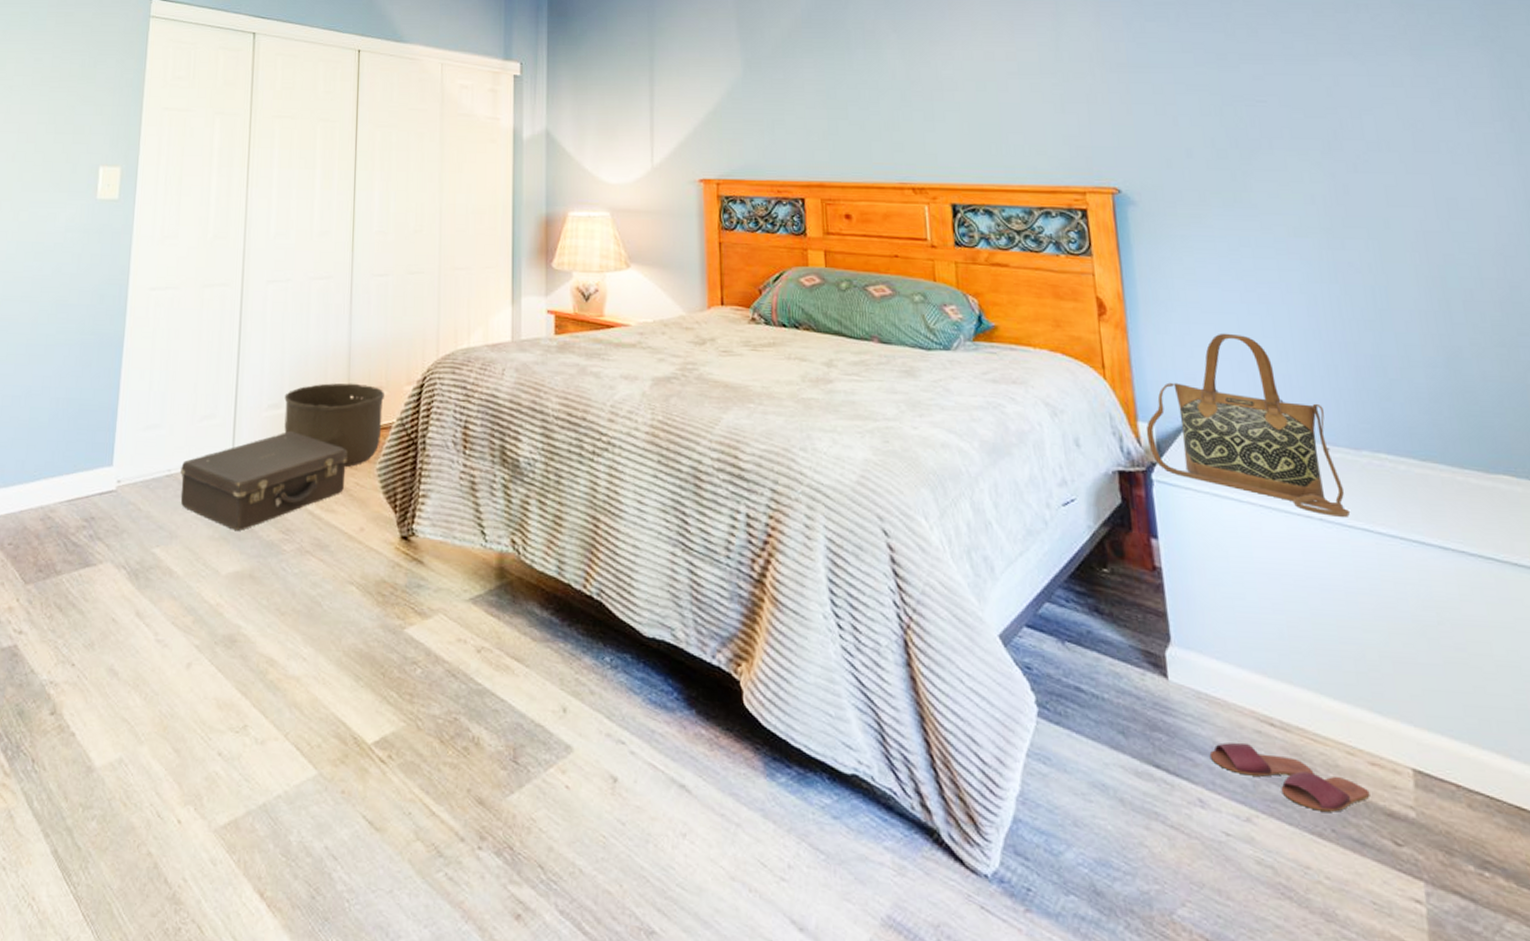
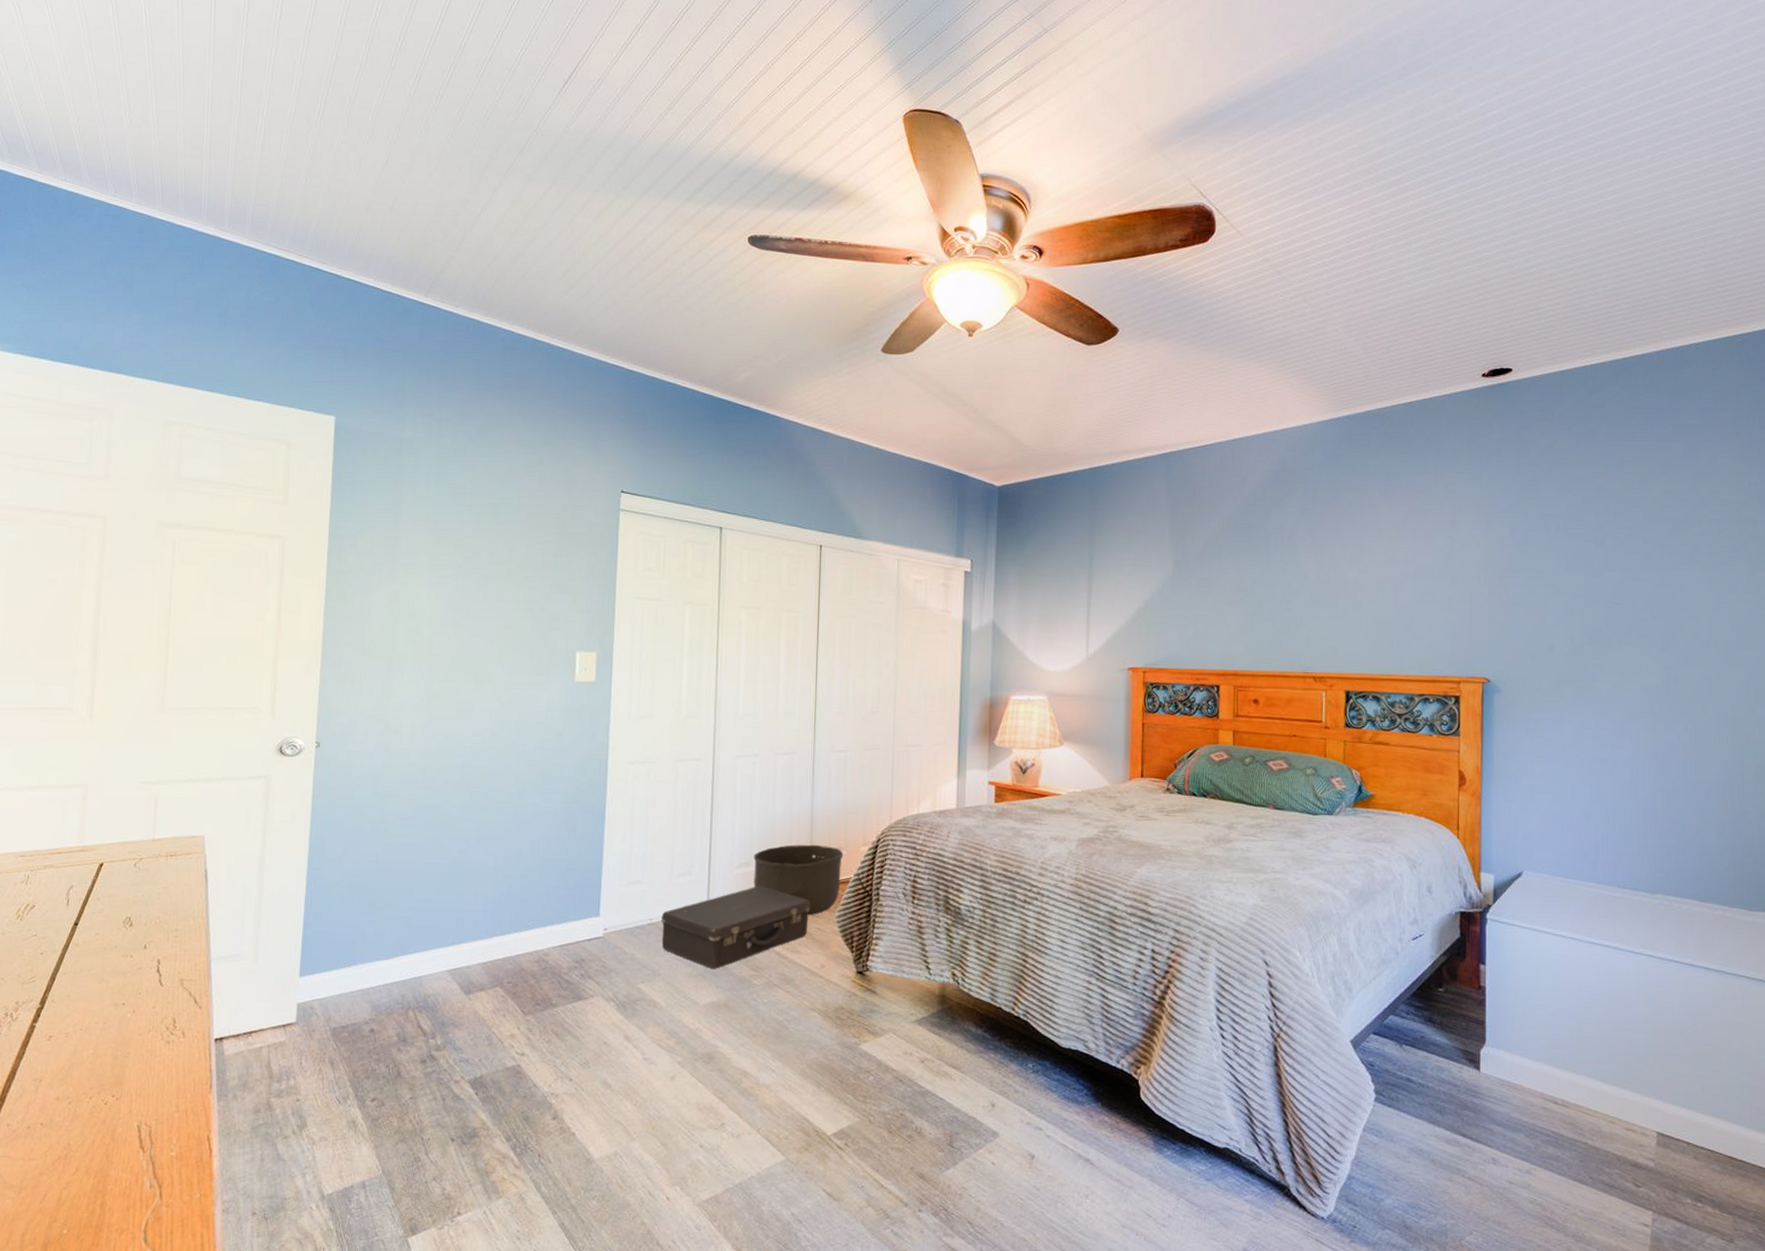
handbag: present [1146,333,1351,518] -> none [1486,800,1640,947]
slippers: present [1209,742,1370,812] -> none [1504,1116,1622,1165]

